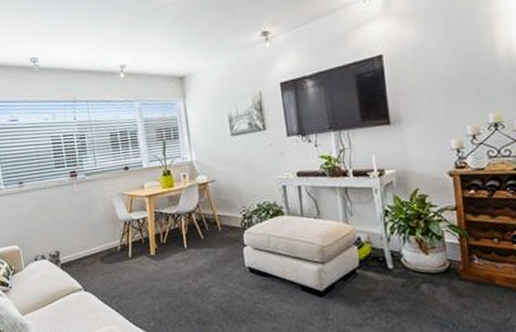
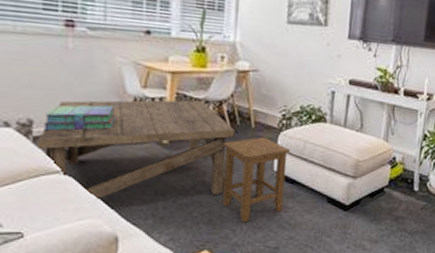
coffee table: none [63,215,207,310] -> present [37,100,235,200]
stack of books: none [66,231,114,259] -> present [44,105,116,131]
stool: none [197,237,261,318] -> present [222,137,291,223]

